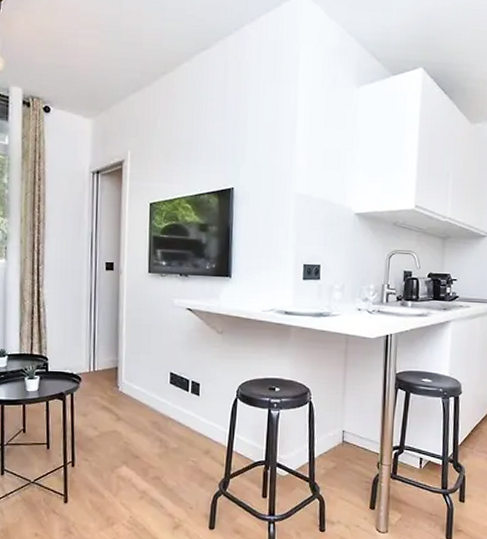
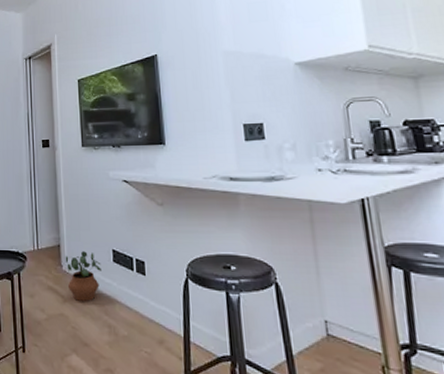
potted plant: none [122,373,158,419] -> present [65,251,101,301]

